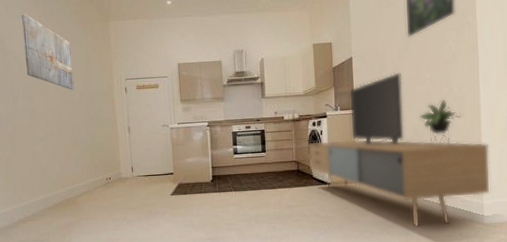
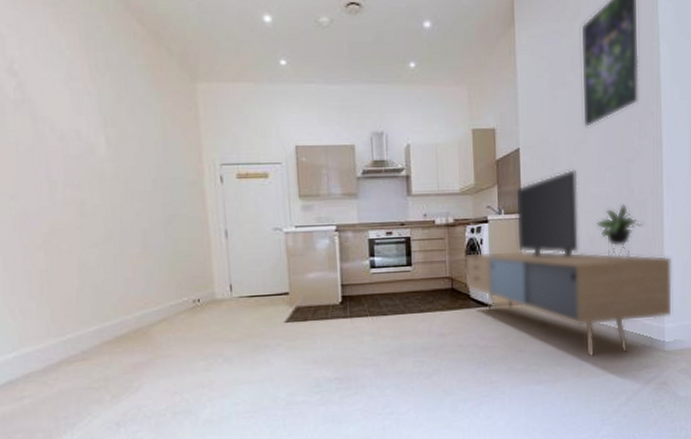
wall art: present [21,12,75,90] -> none [60,61,145,177]

